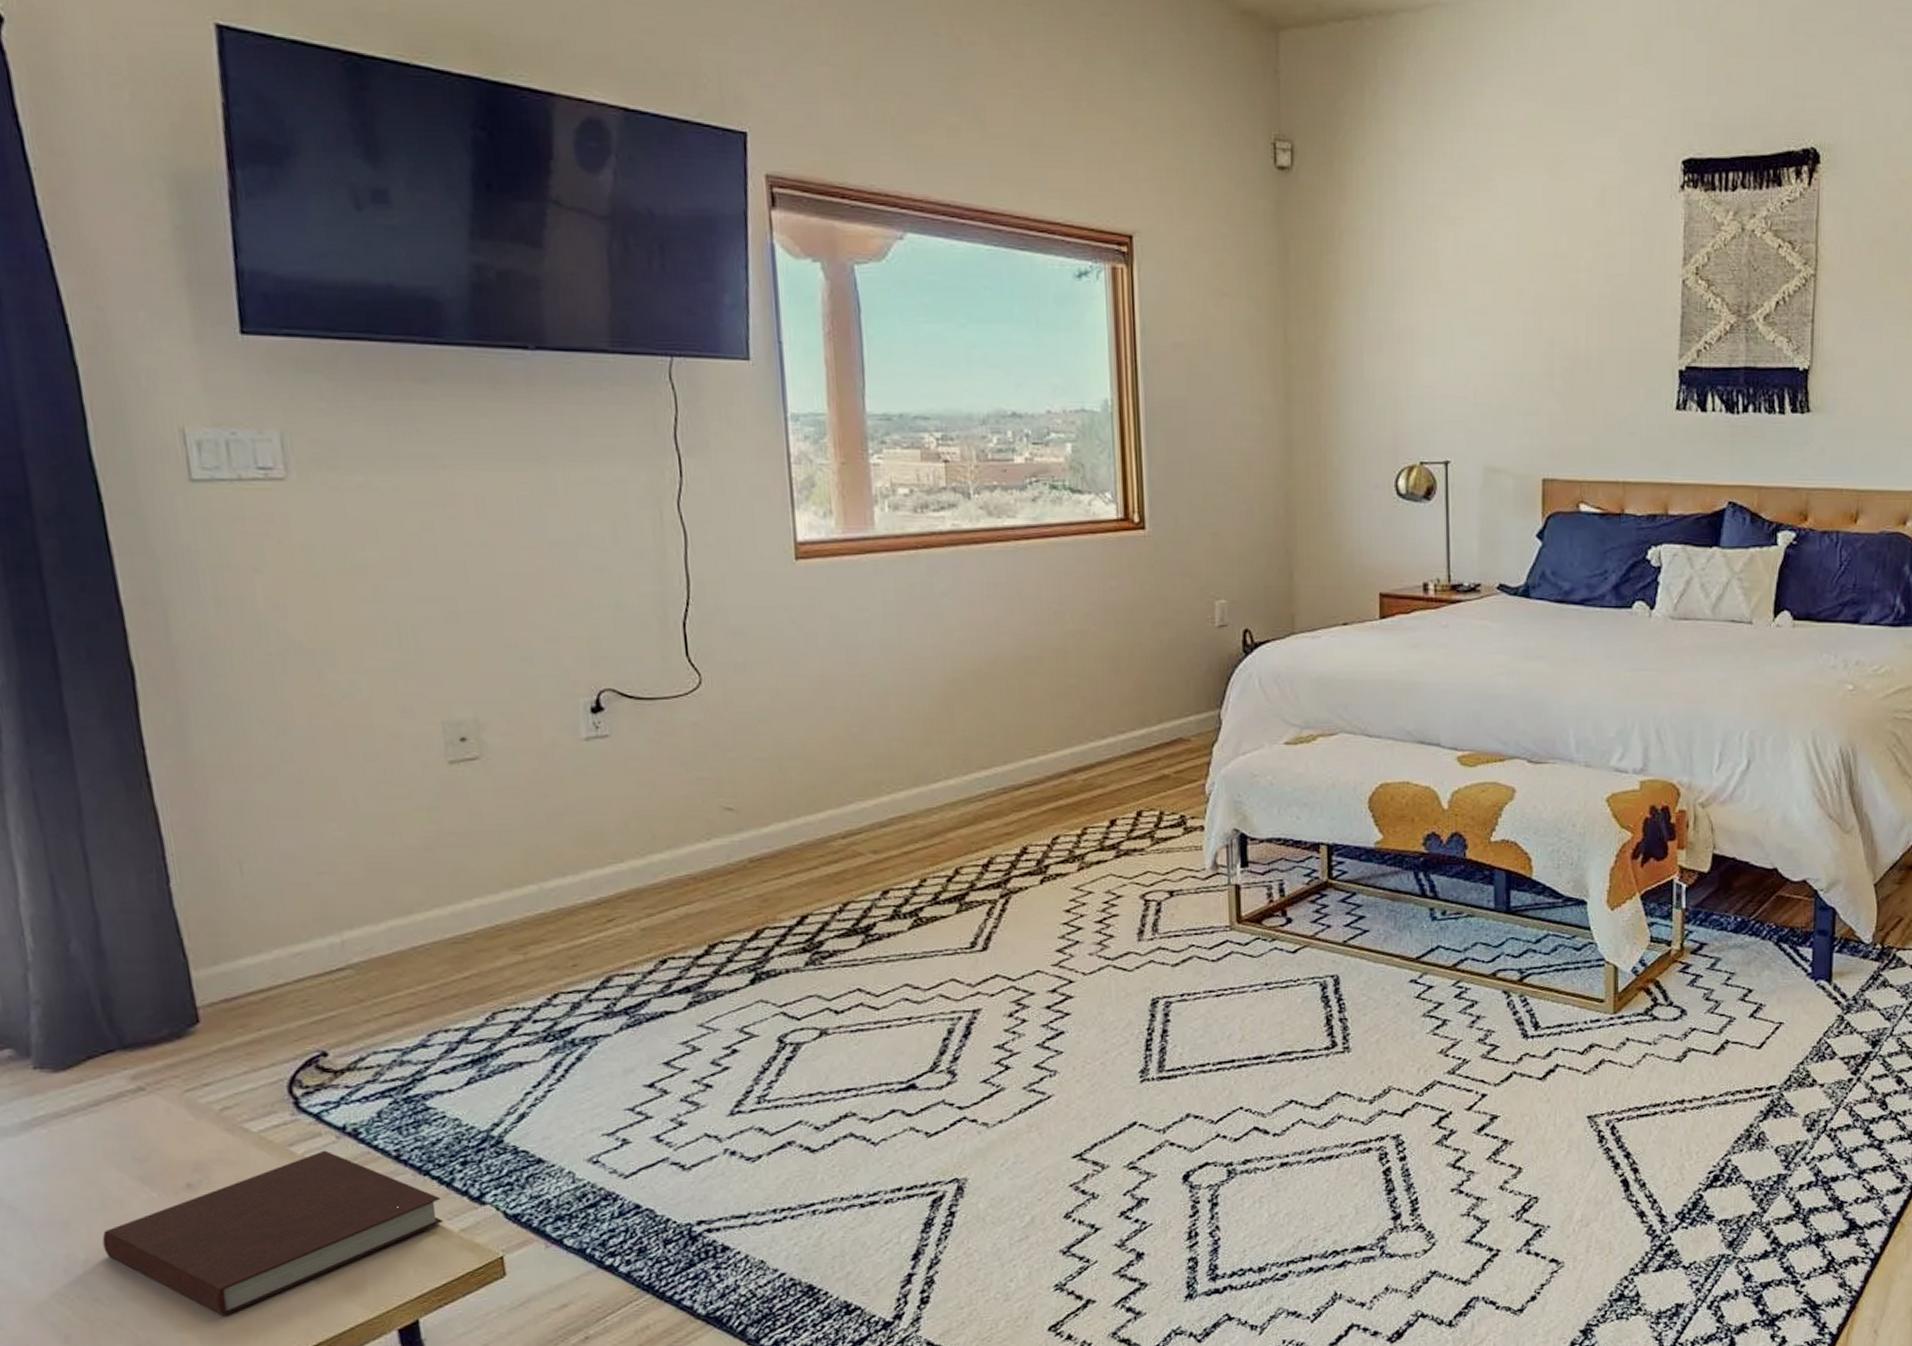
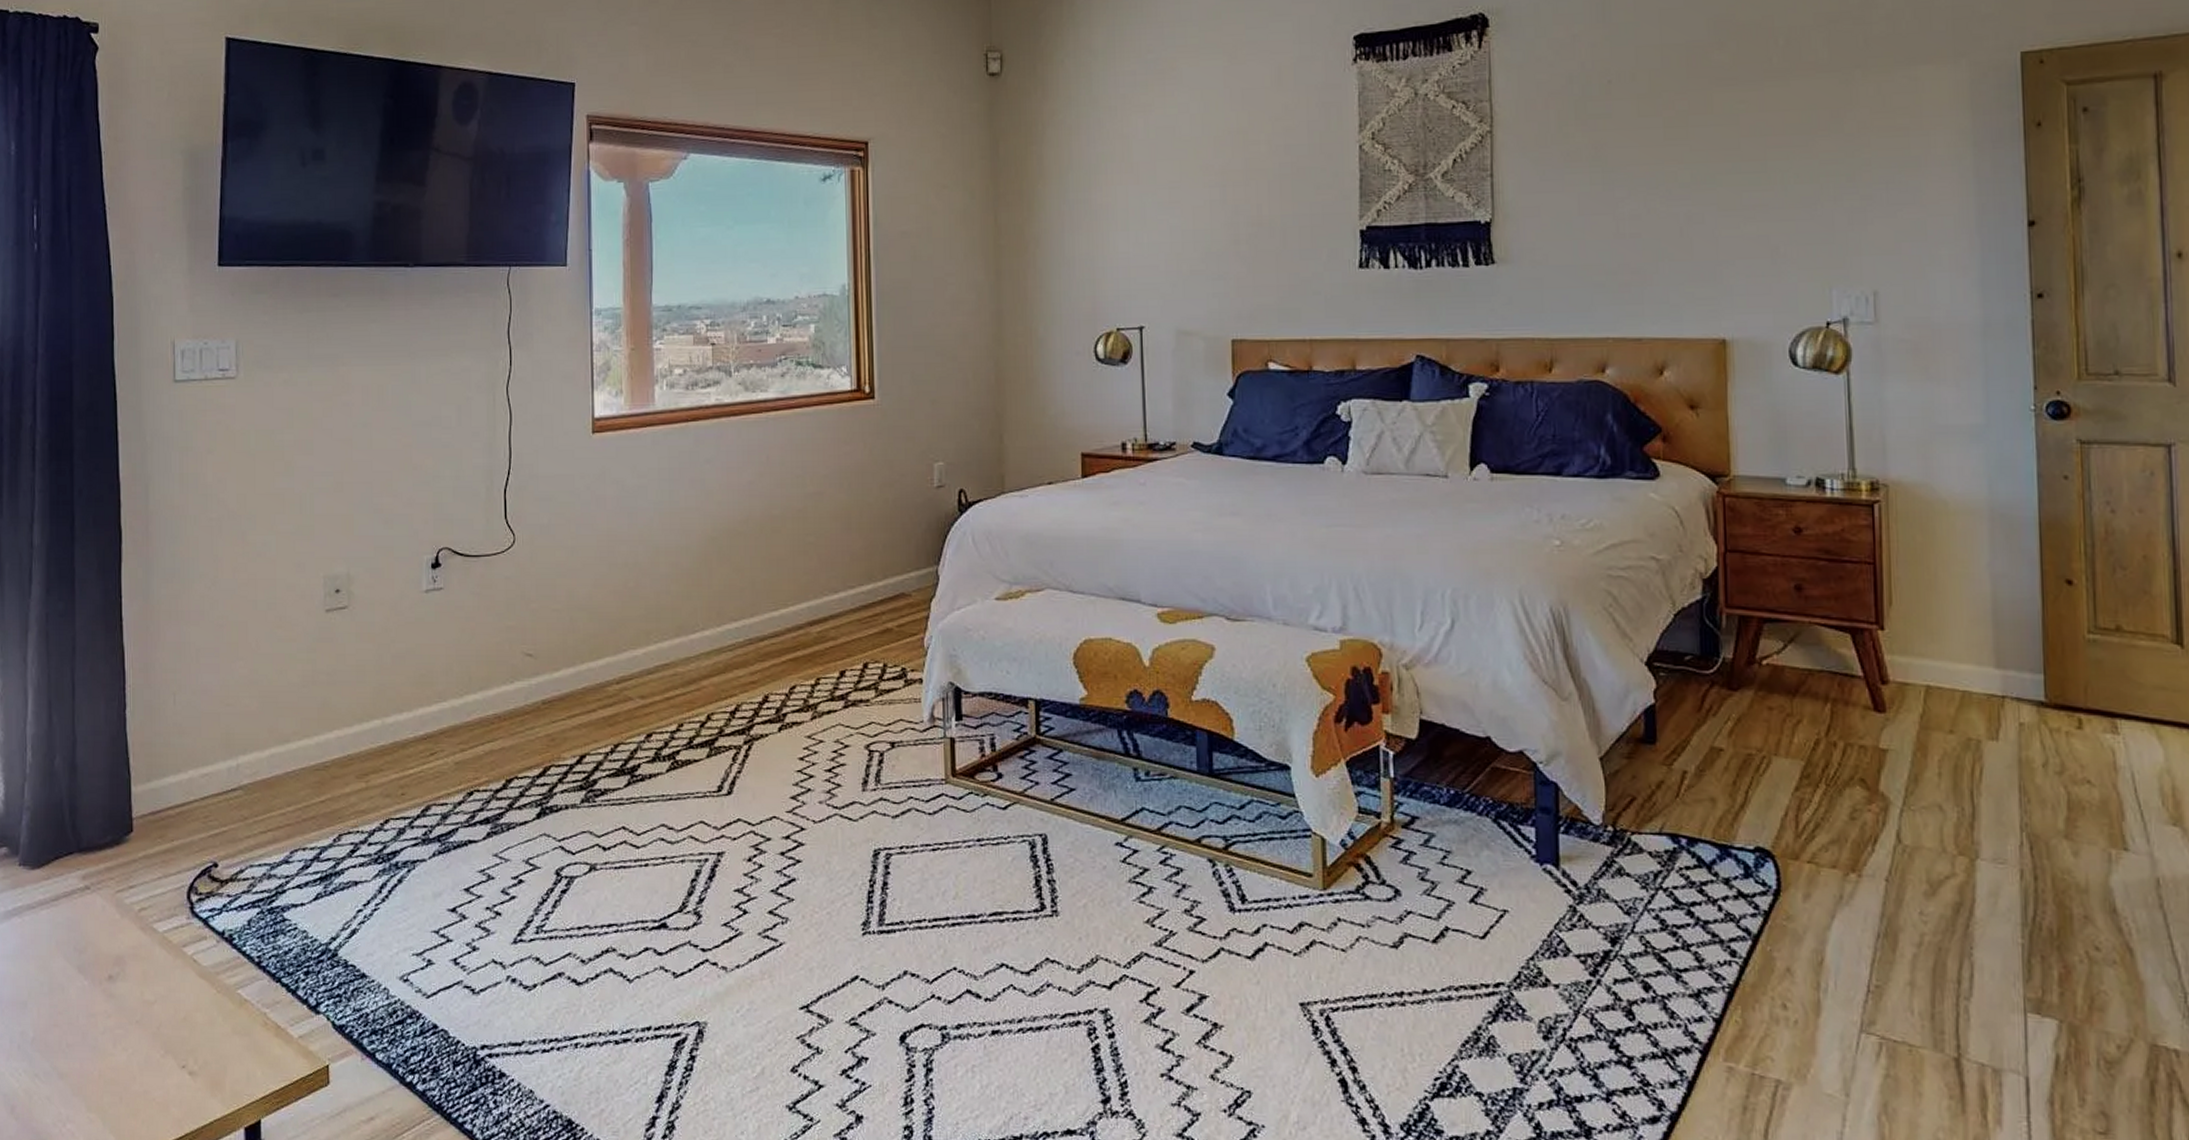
notebook: present [102,1150,444,1317] -> none [46,953,287,1101]

